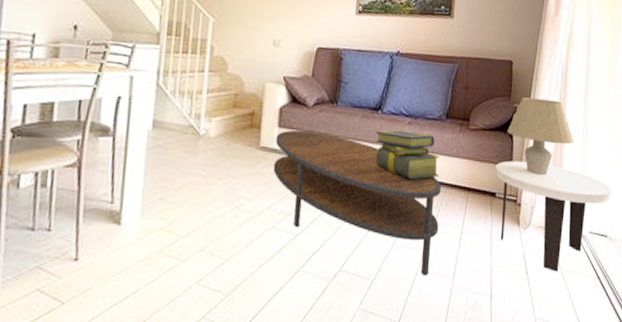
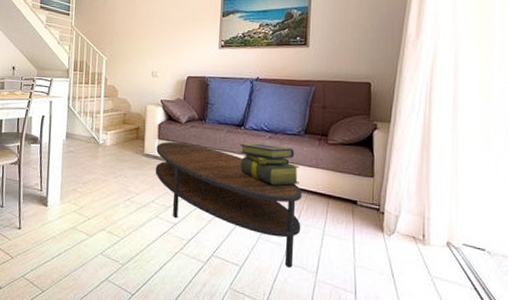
side table: present [495,160,612,272] -> none [356,173,489,279]
table lamp: present [507,97,574,176] -> none [367,116,441,189]

